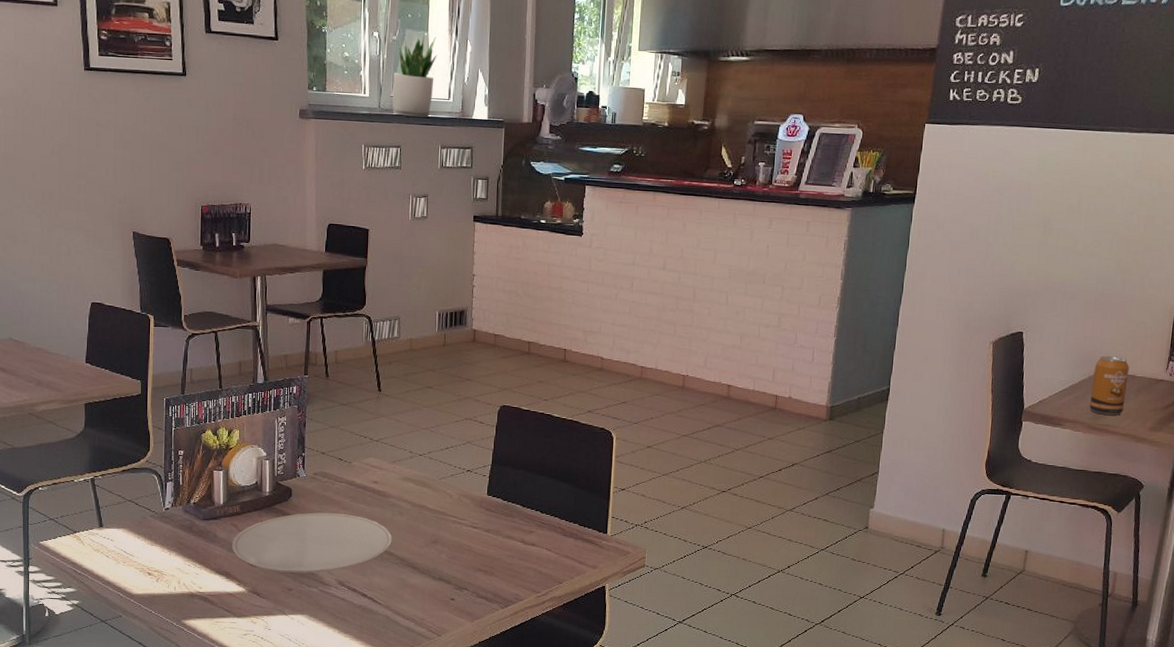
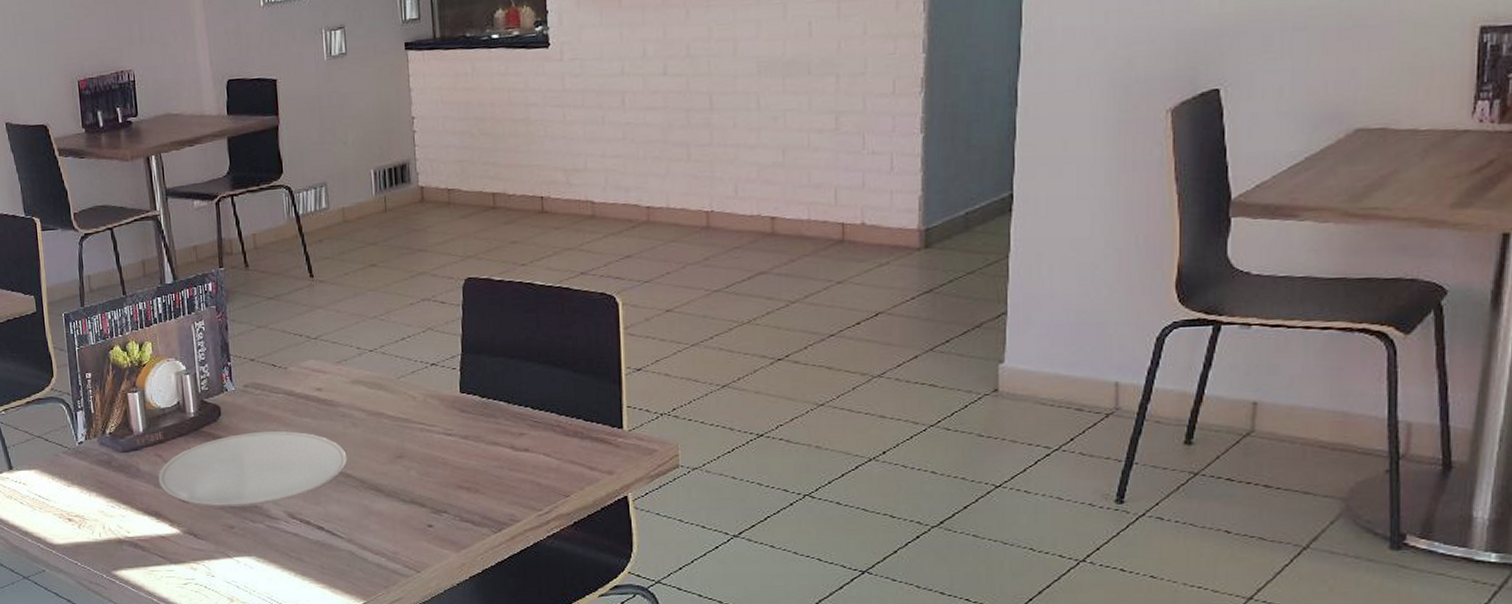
soda can: present [1089,356,1130,415] -> none [1341,104,1407,194]

